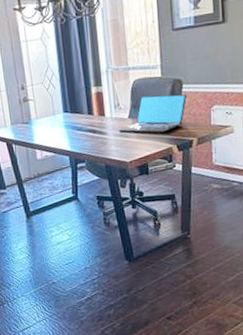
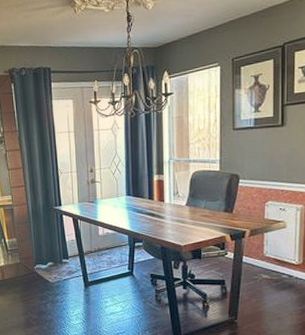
laptop: present [119,94,186,134] -> none [176,186,242,223]

